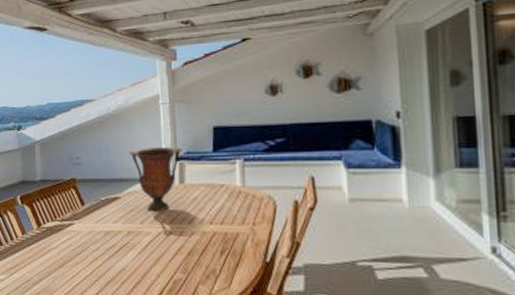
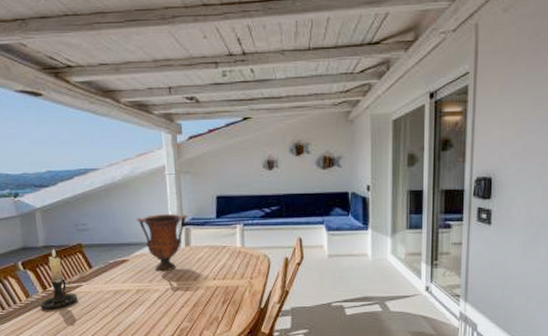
candle holder: none [33,182,69,249] -> present [39,248,77,310]

